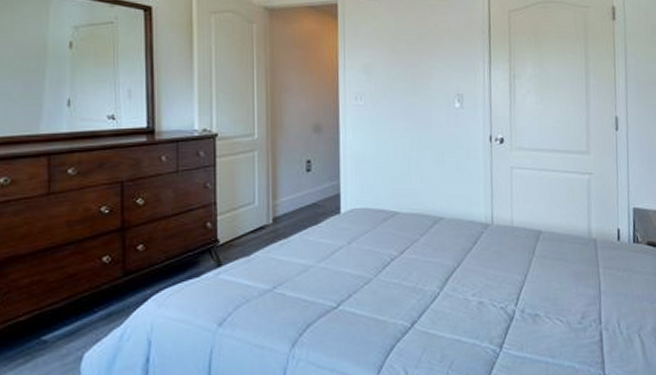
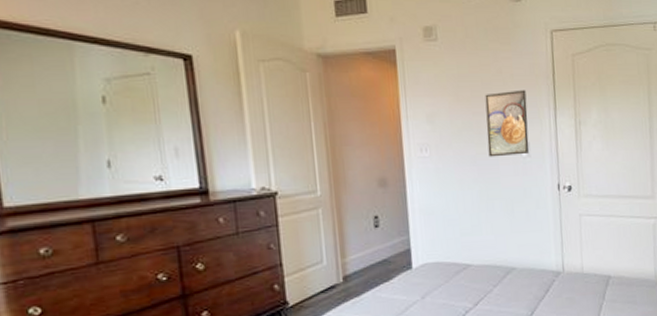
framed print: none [420,43,463,108] -> present [485,90,530,157]

